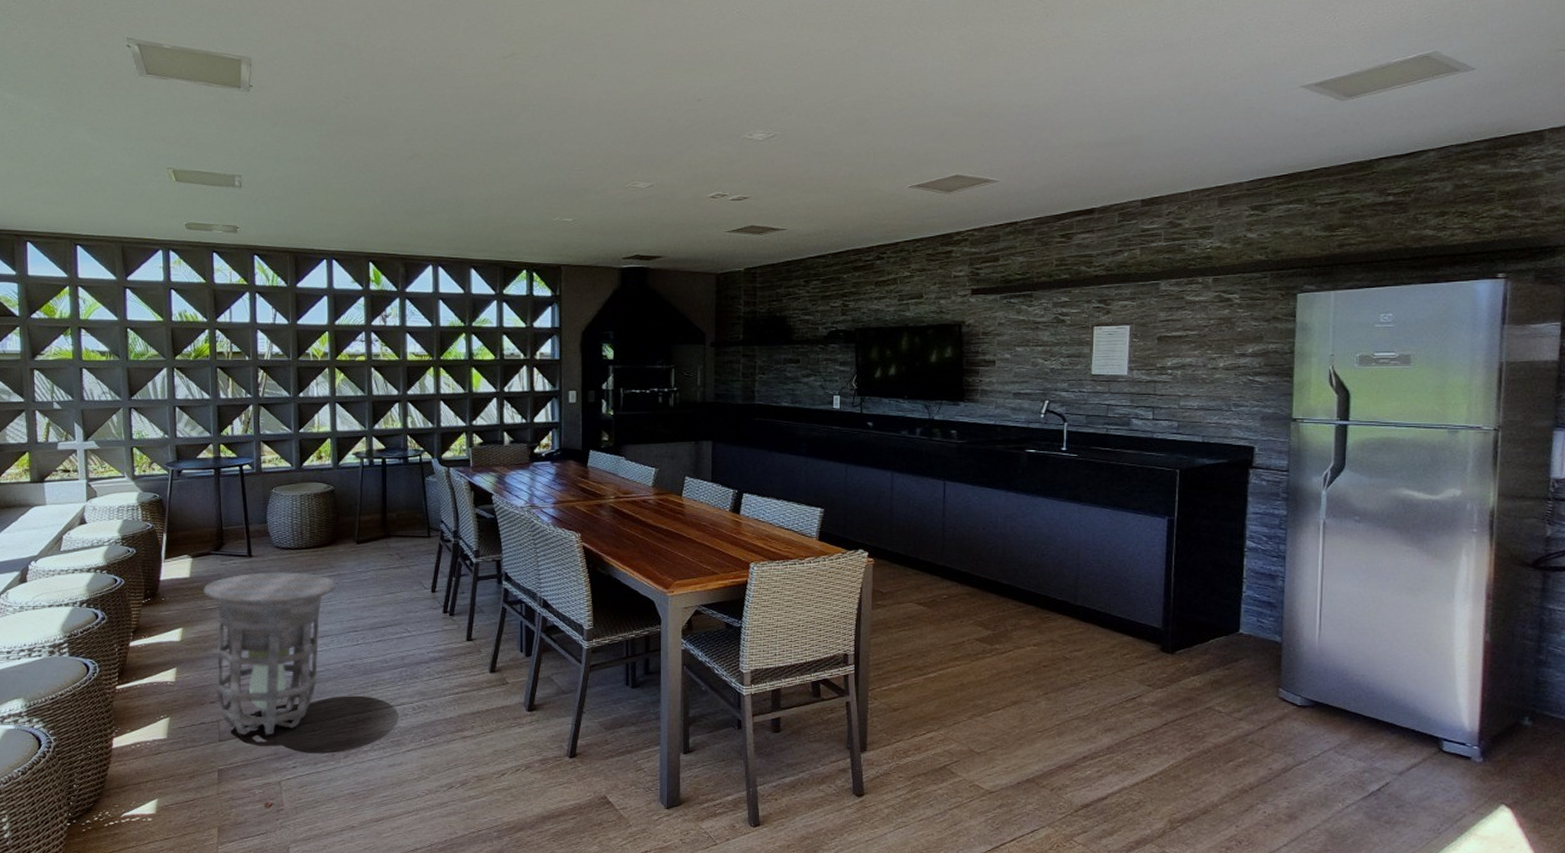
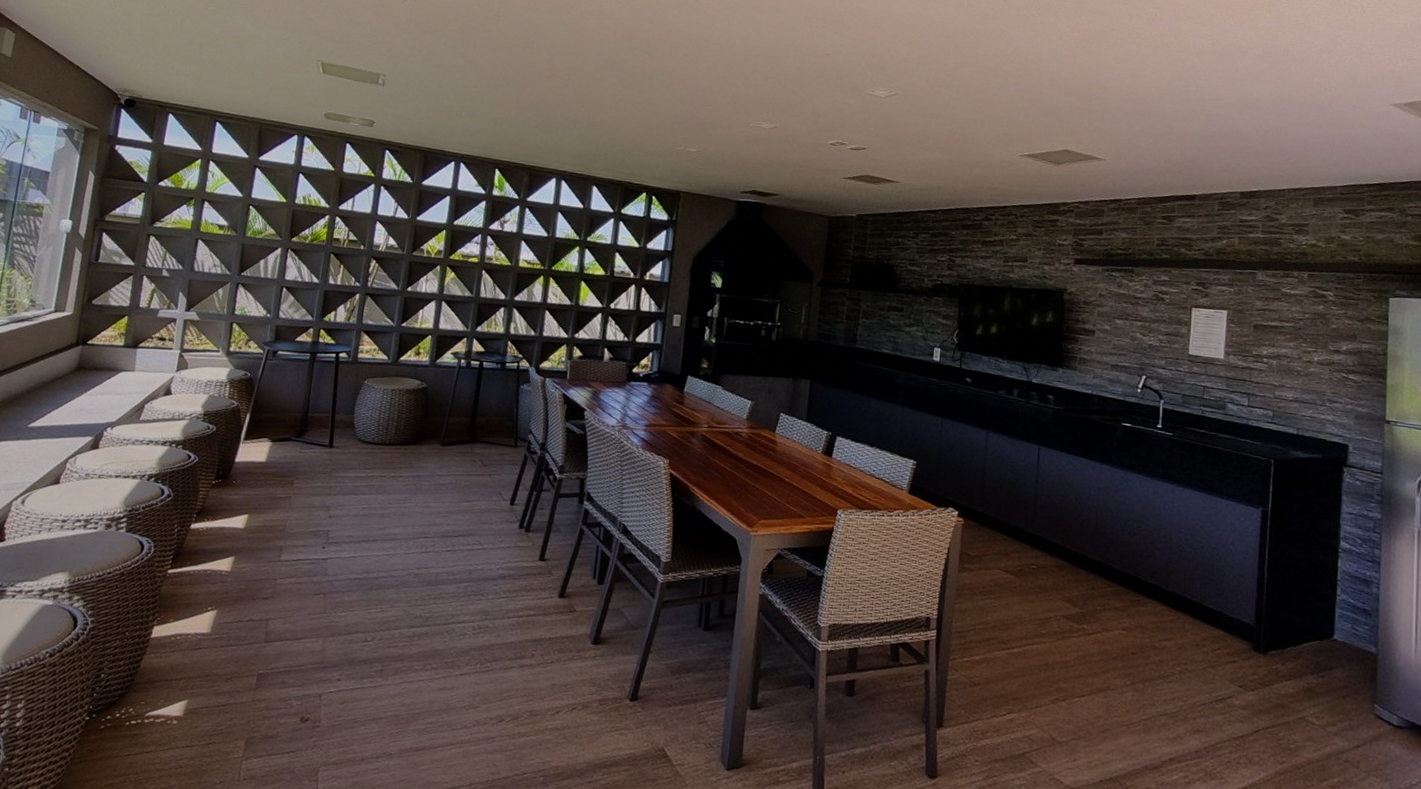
side table: present [203,571,336,736] -> none [271,464,414,641]

